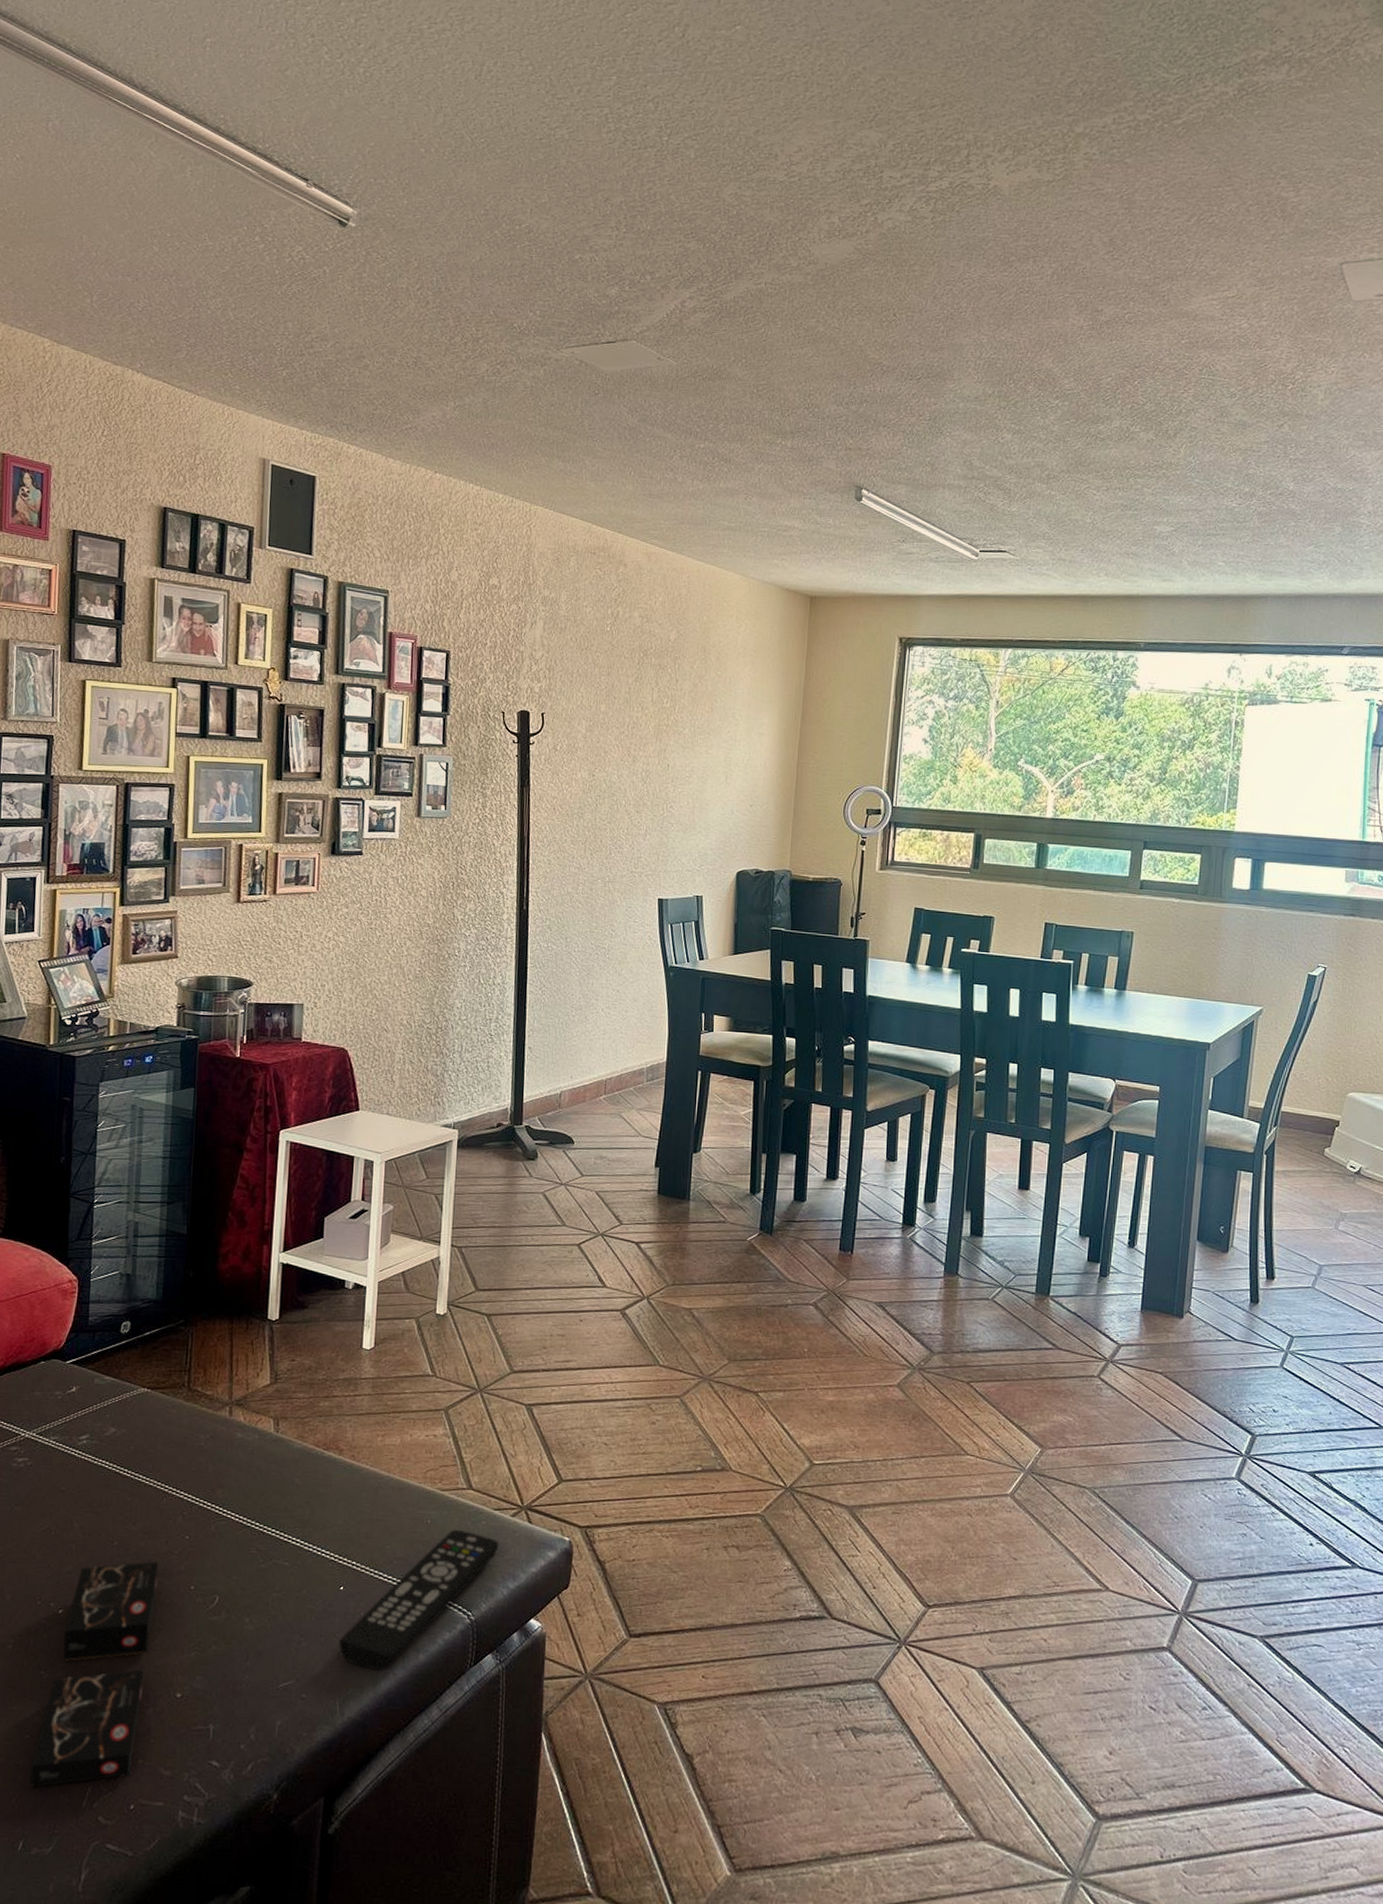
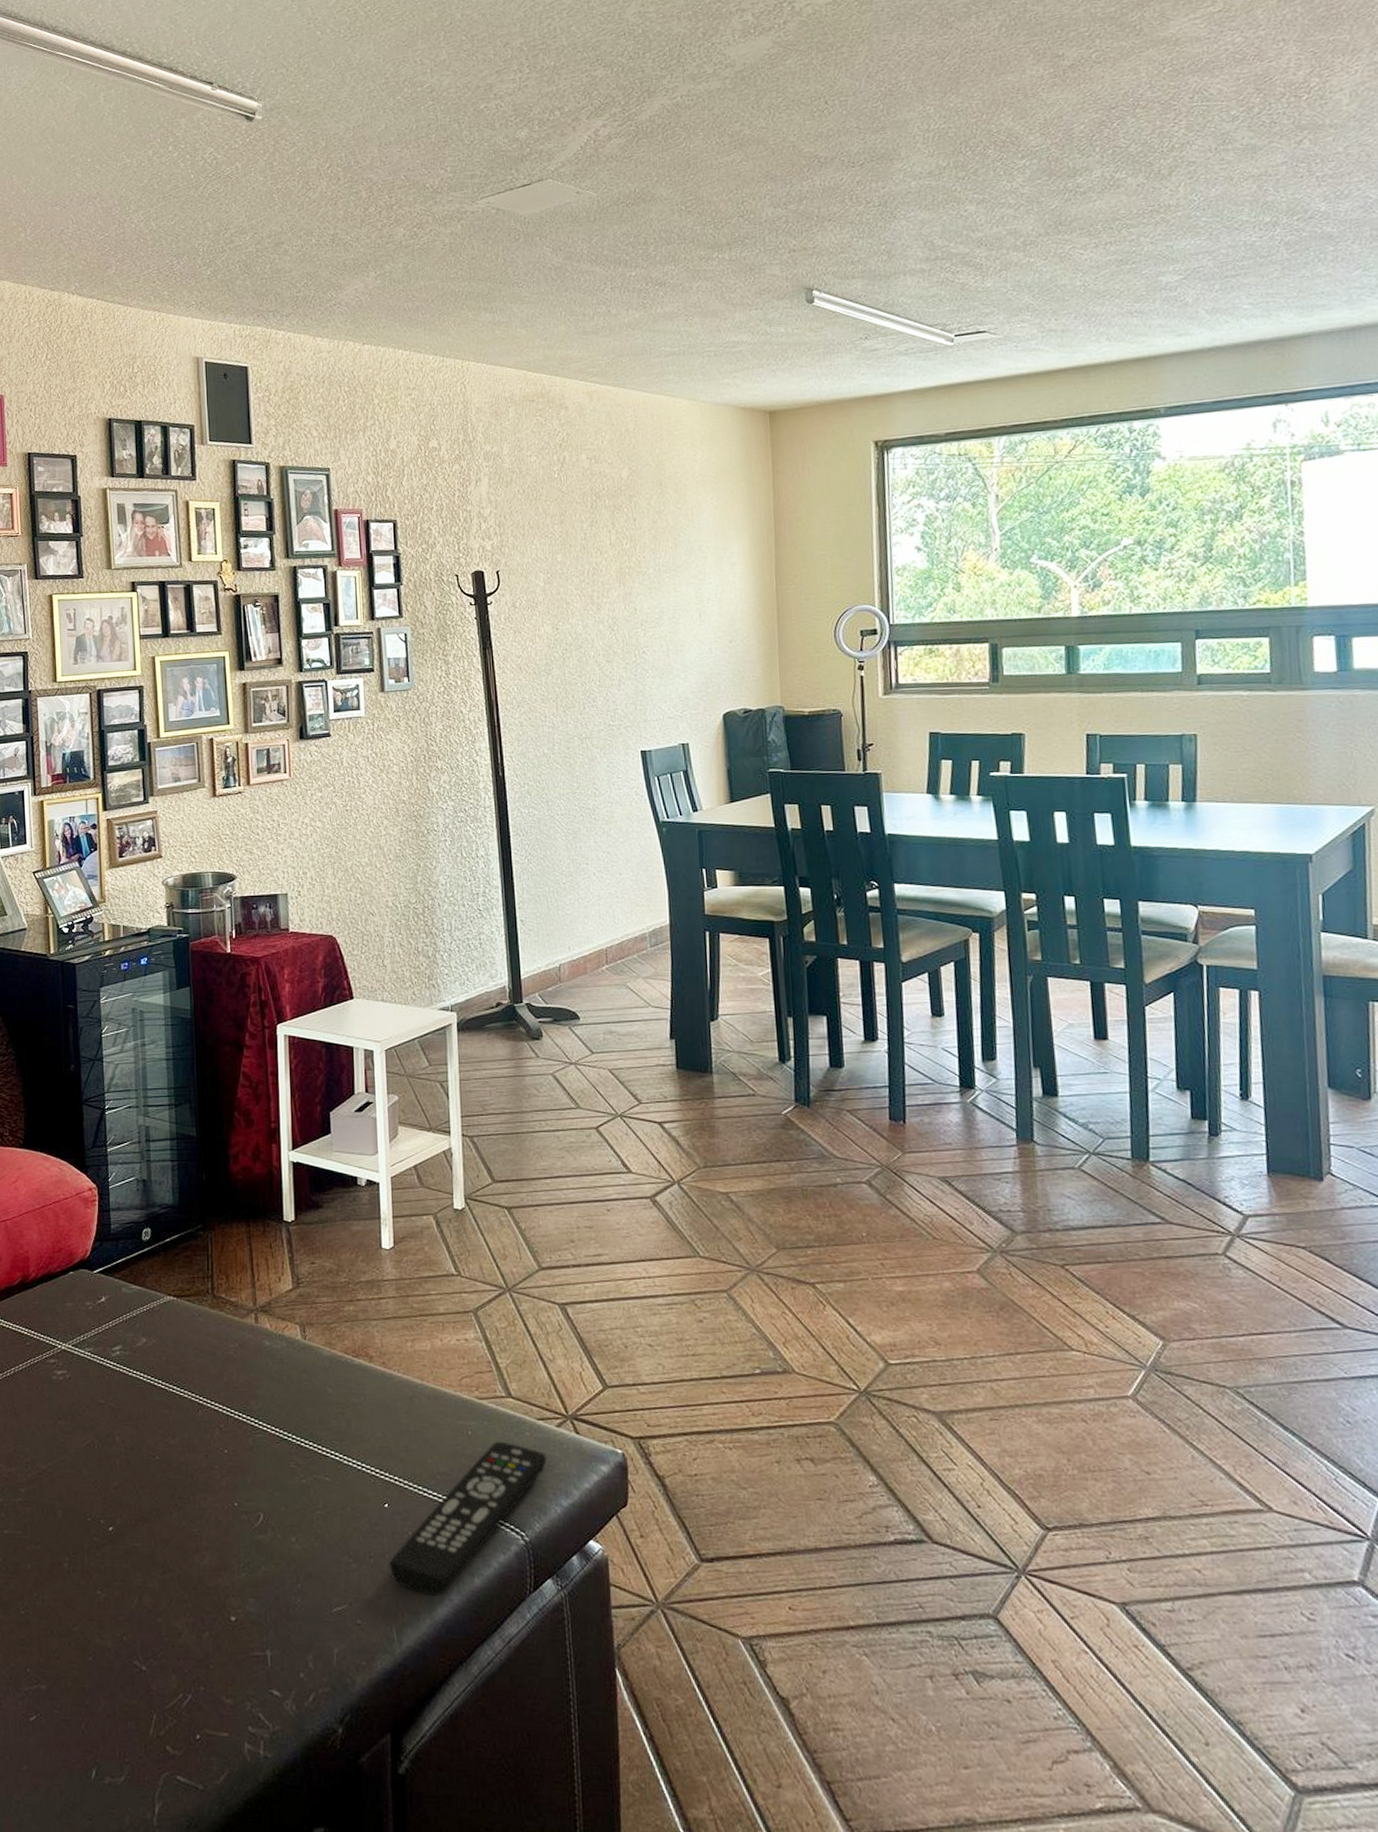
product box: present [29,1561,160,1788] -> none [96,1477,203,1713]

